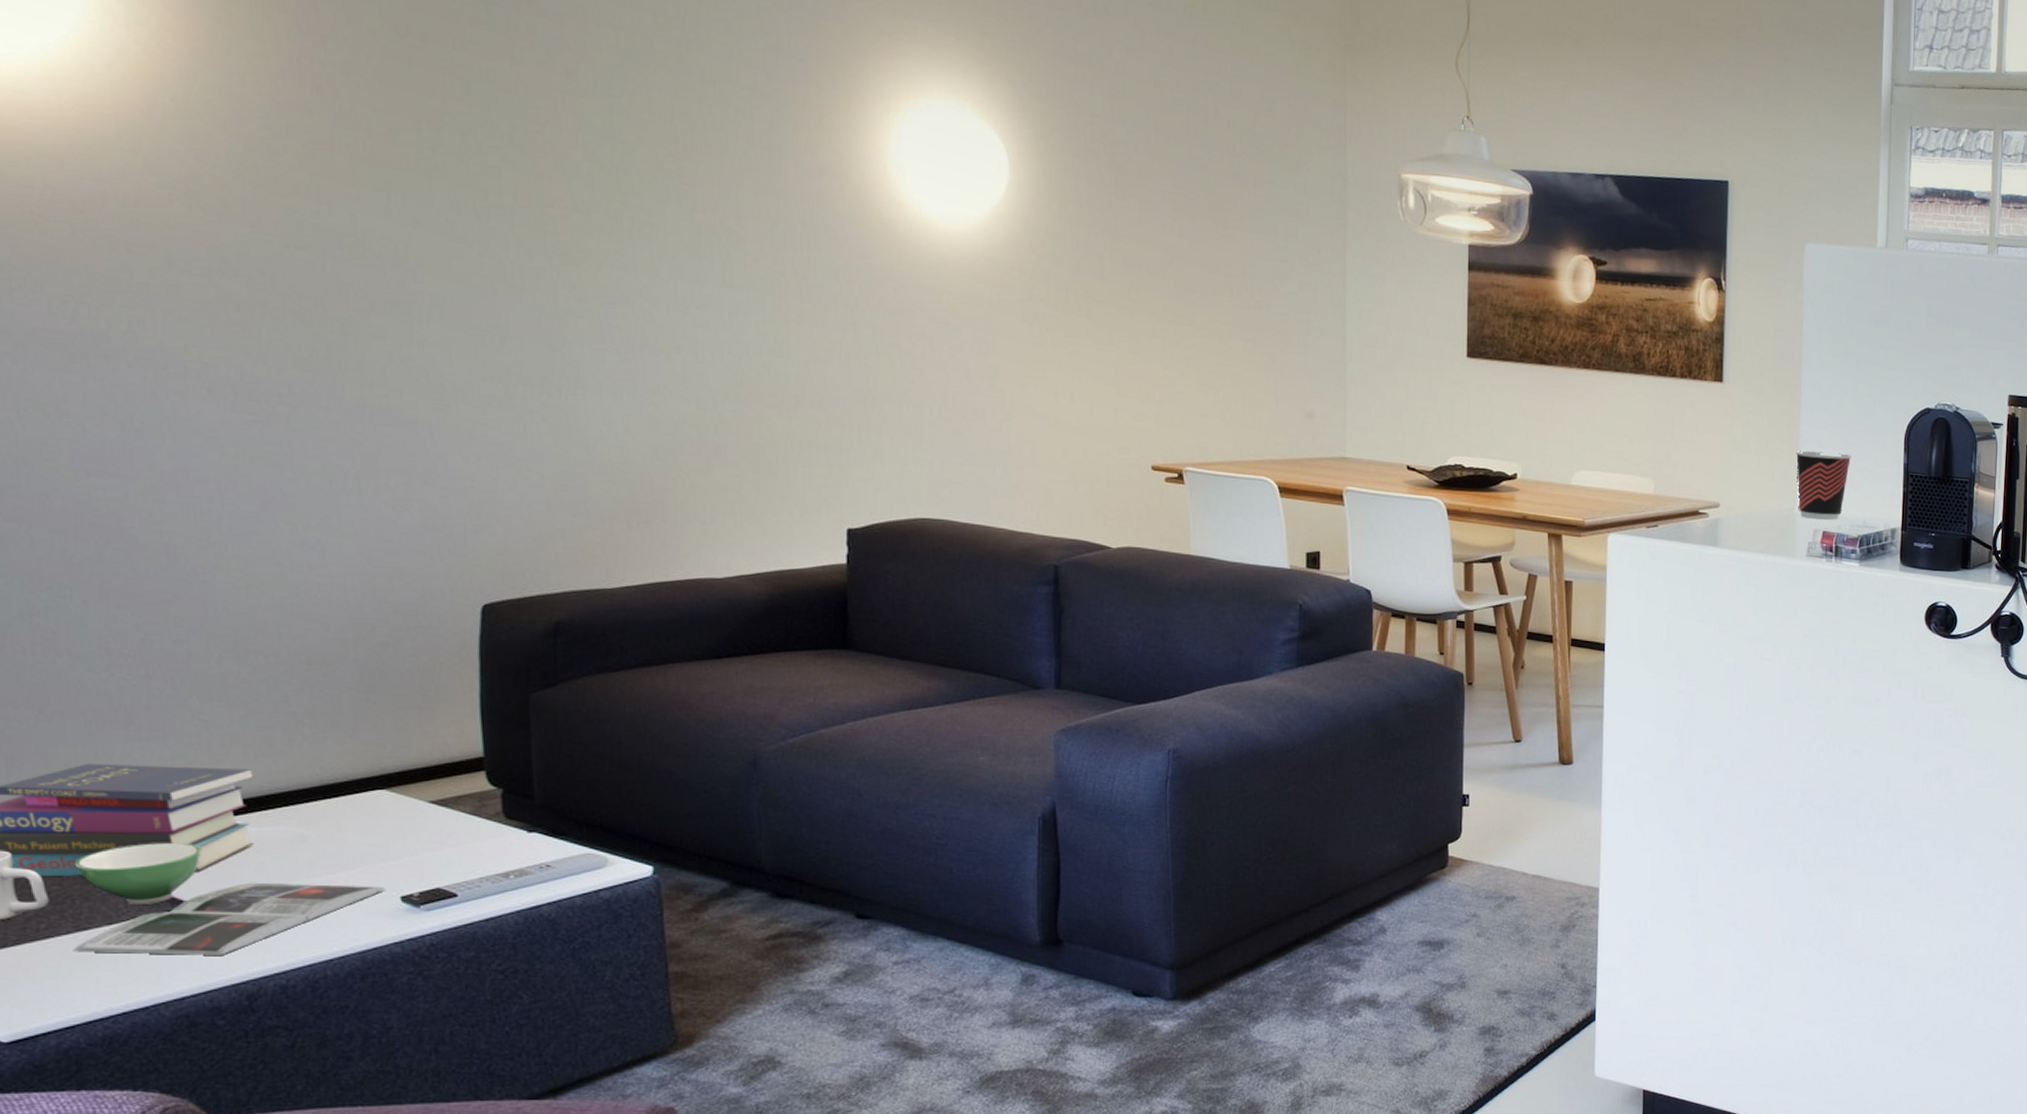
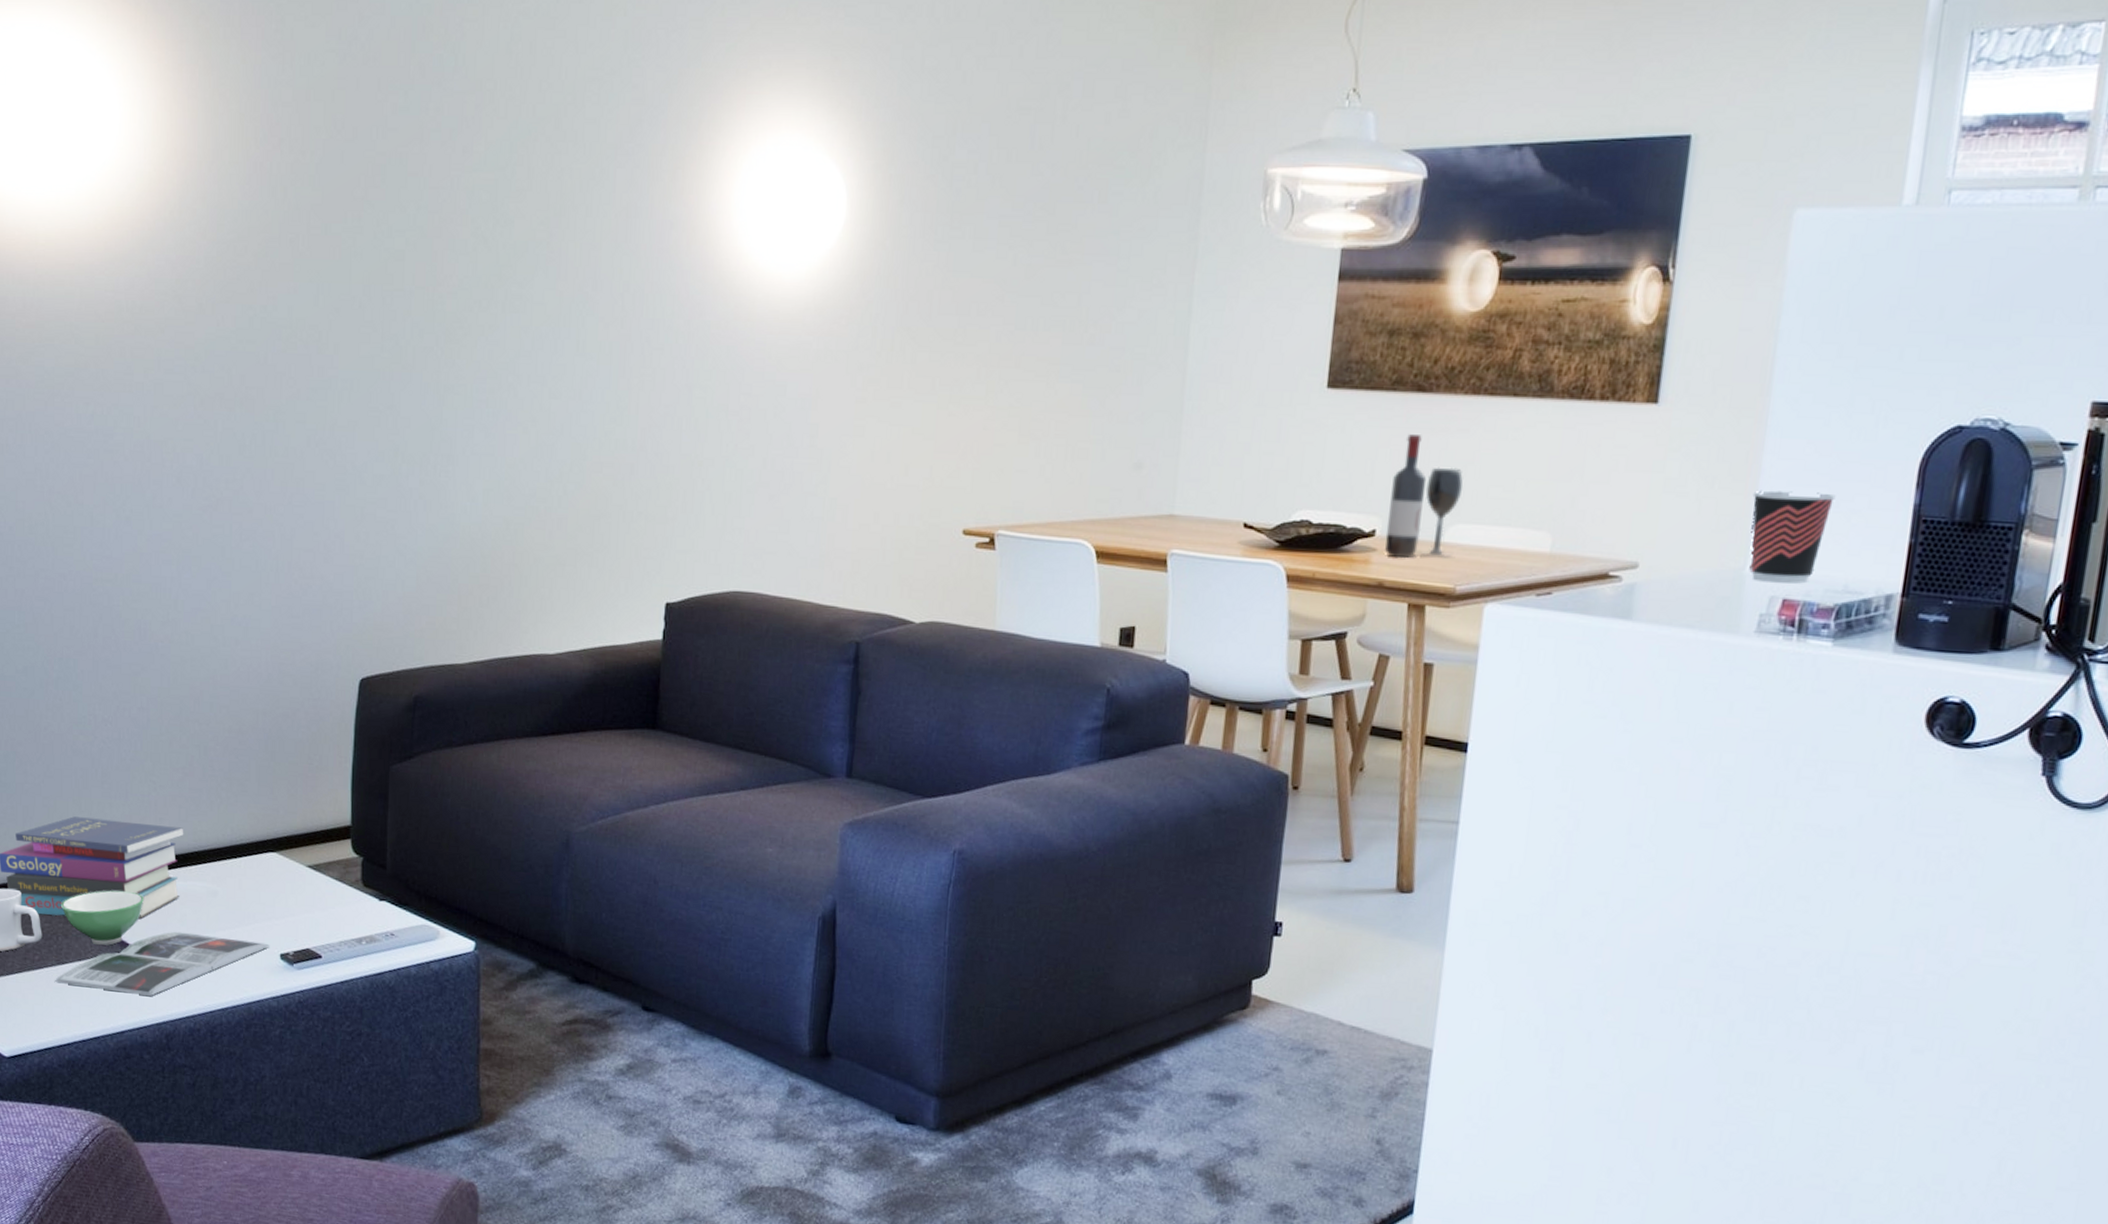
wine bottle: none [1525,398,1554,497] -> present [1384,434,1427,559]
wine glass: none [1554,425,1583,497] -> present [1420,467,1464,558]

